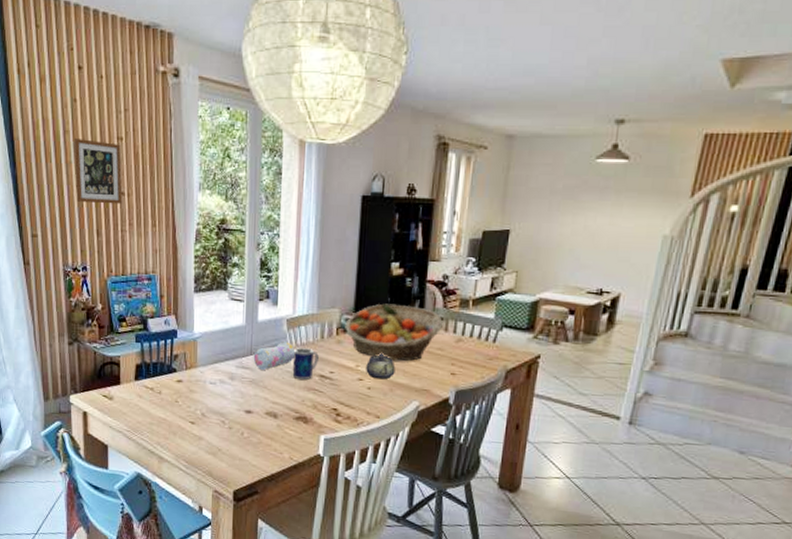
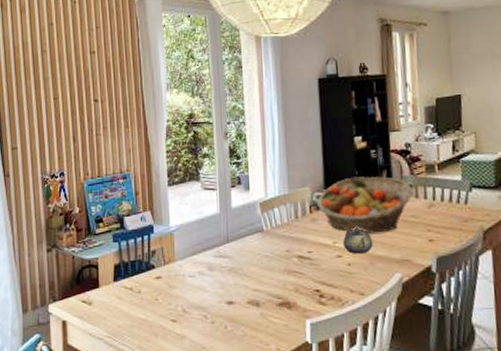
picture frame: present [74,137,123,205] -> none [51,56,97,113]
pencil case: present [253,341,295,371] -> none [230,225,271,258]
mug: present [292,348,319,380] -> none [269,230,295,262]

